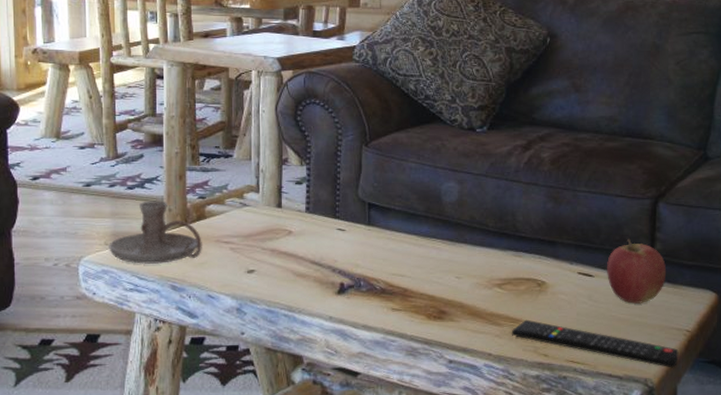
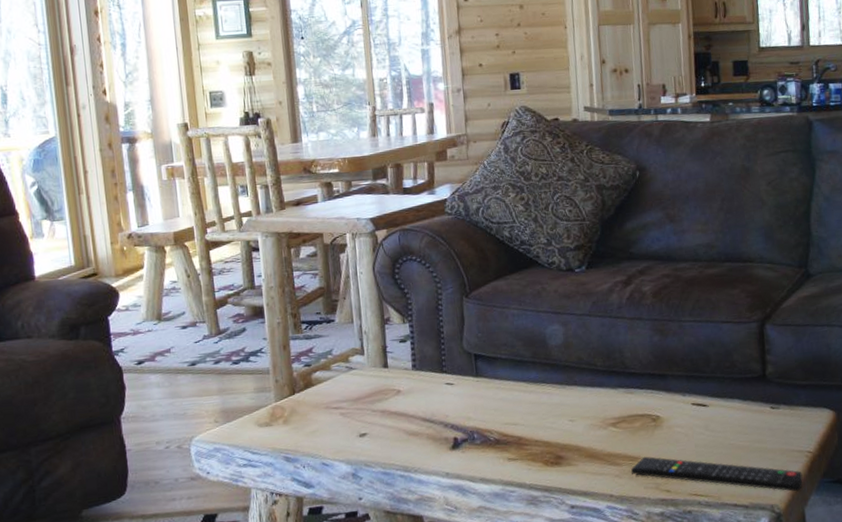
candle holder: present [109,200,203,265] -> none [218,372,313,439]
apple: present [607,238,667,304] -> none [720,364,781,430]

